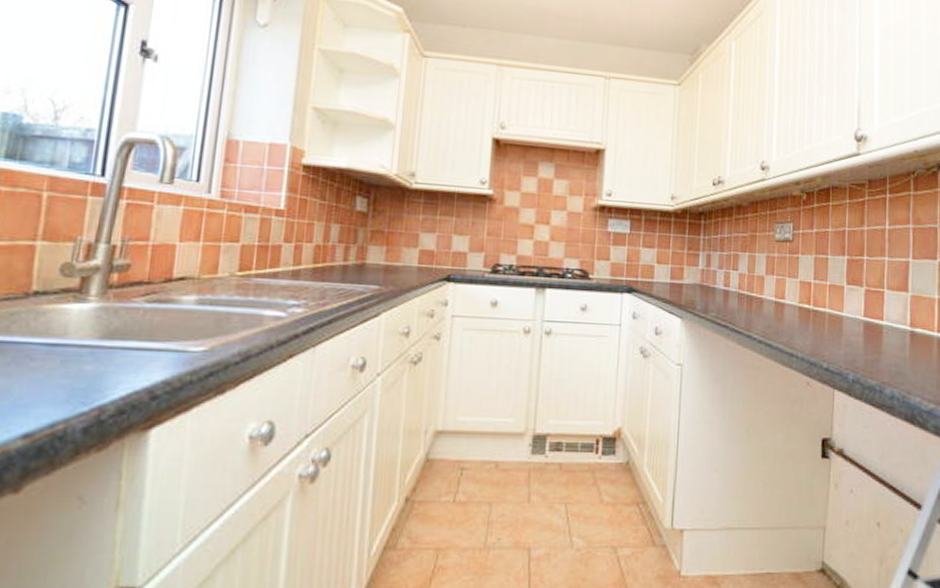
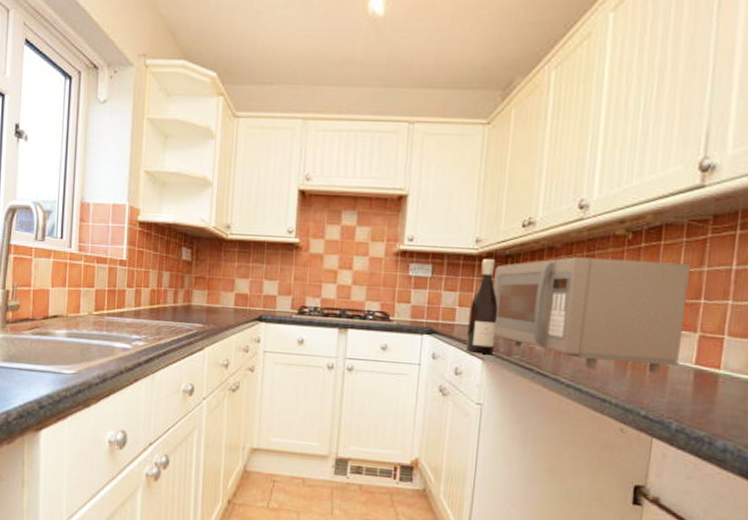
bottle: none [665,215,694,313] -> present [466,258,498,355]
microwave: none [689,215,854,326] -> present [493,257,691,373]

